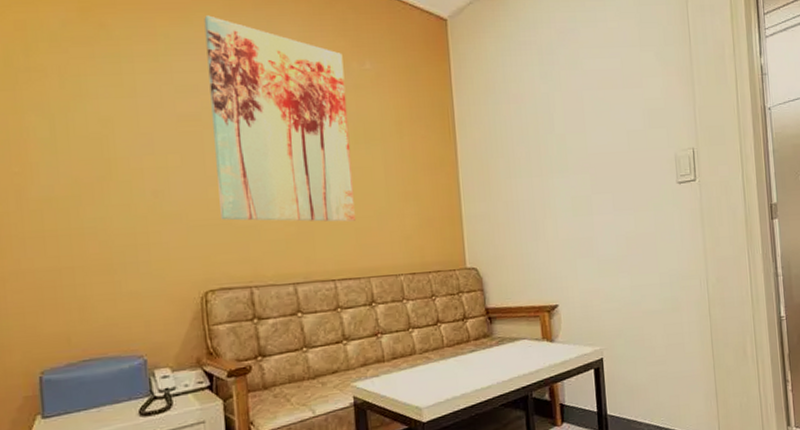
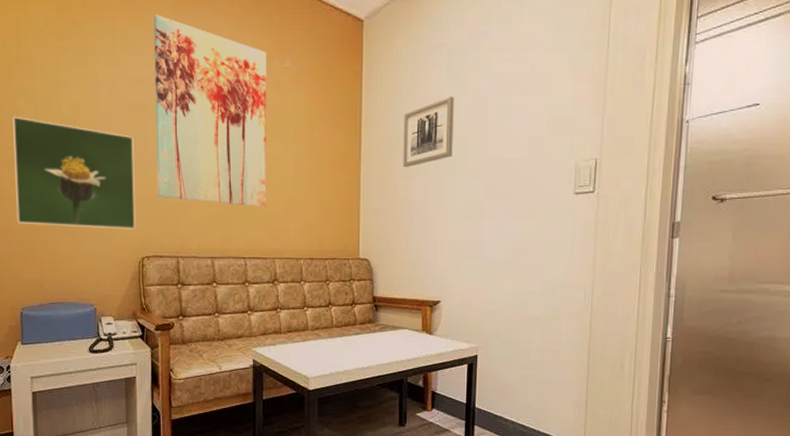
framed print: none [20,135,195,266] -> present [12,116,136,229]
wall art: none [499,93,554,169] -> present [403,96,454,168]

